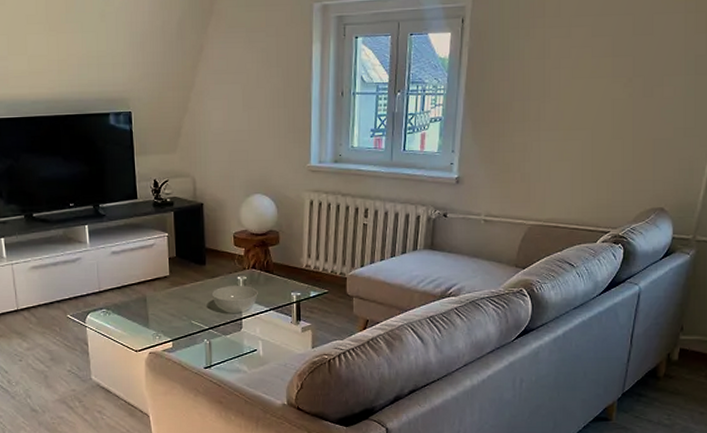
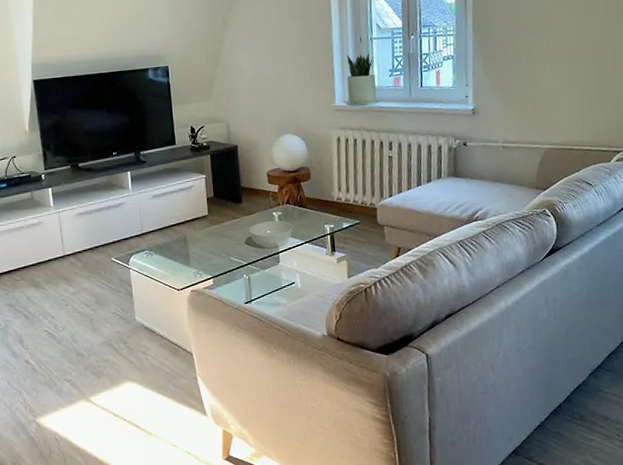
planter: none [320,109,357,169] -> present [344,52,379,107]

